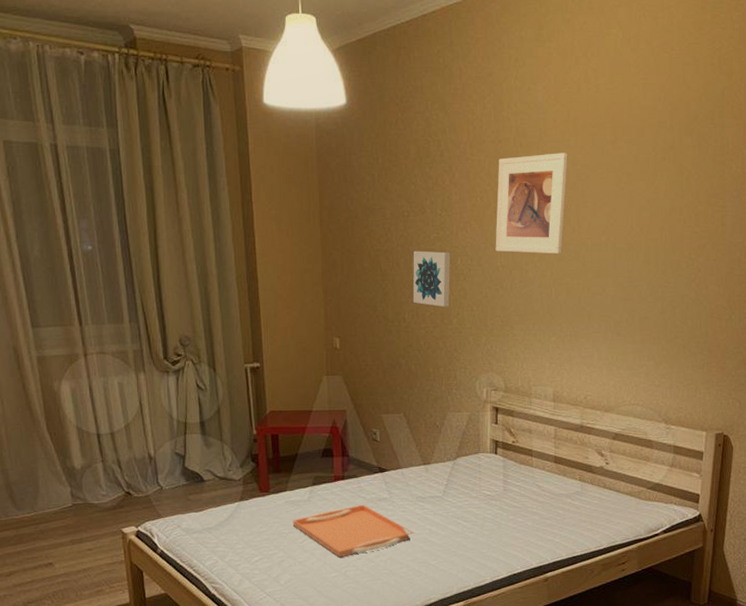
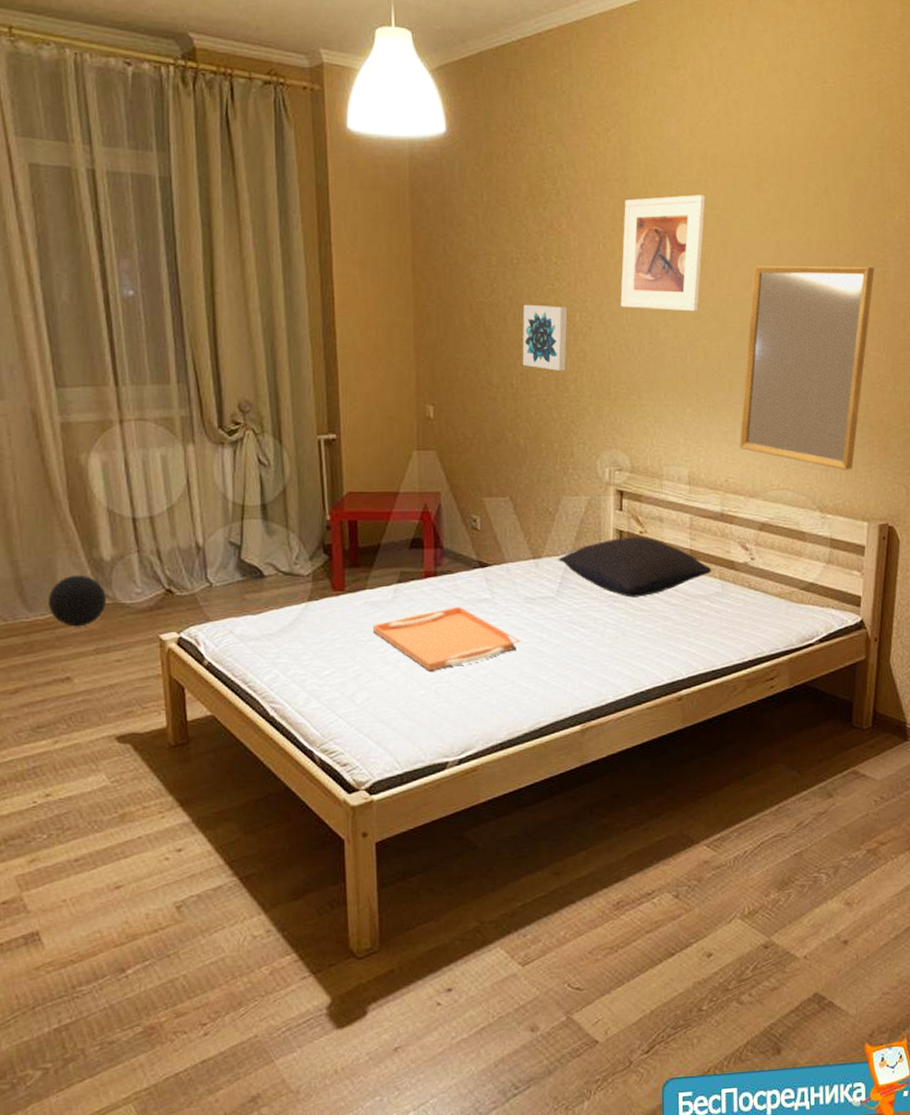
ball: none [33,480,79,523] -> present [49,575,107,627]
pillow: none [444,446,573,496] -> present [558,537,712,598]
home mirror: none [597,212,714,388] -> present [740,266,874,470]

